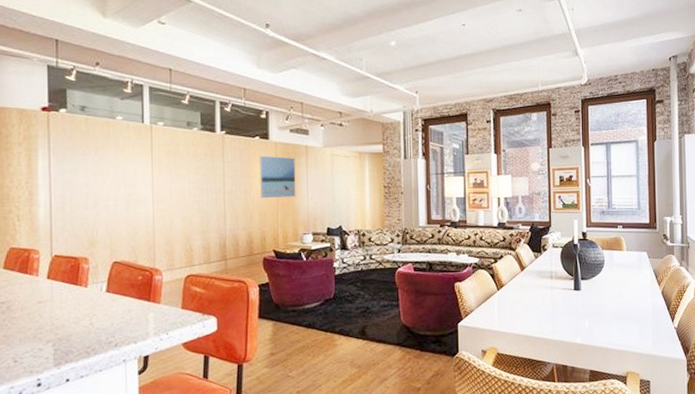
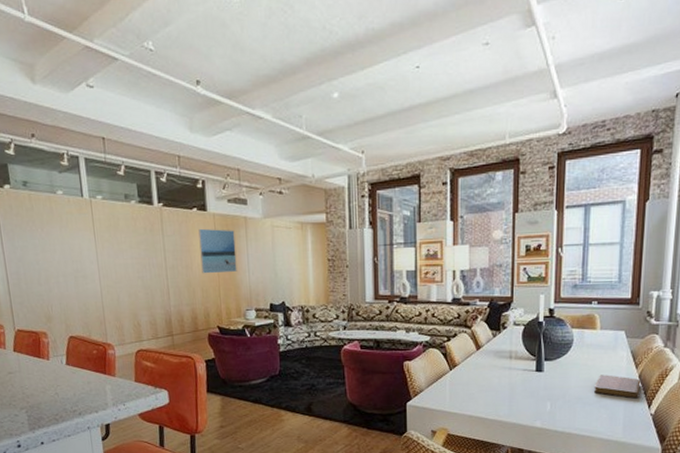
notebook: none [624,292,664,314] -> present [593,375,641,399]

